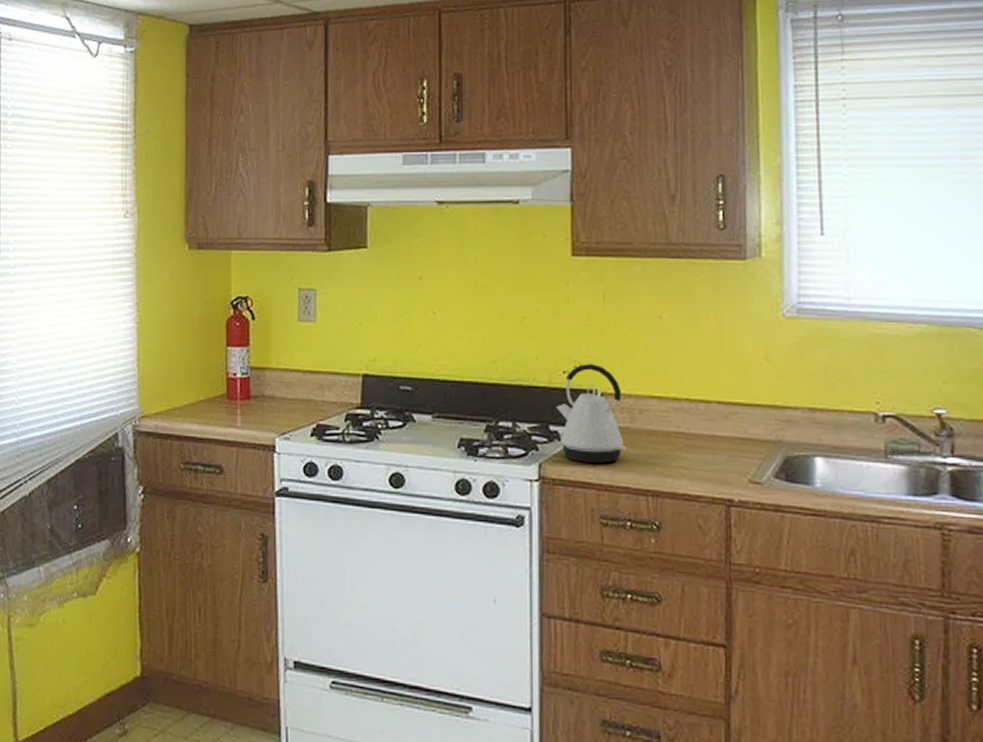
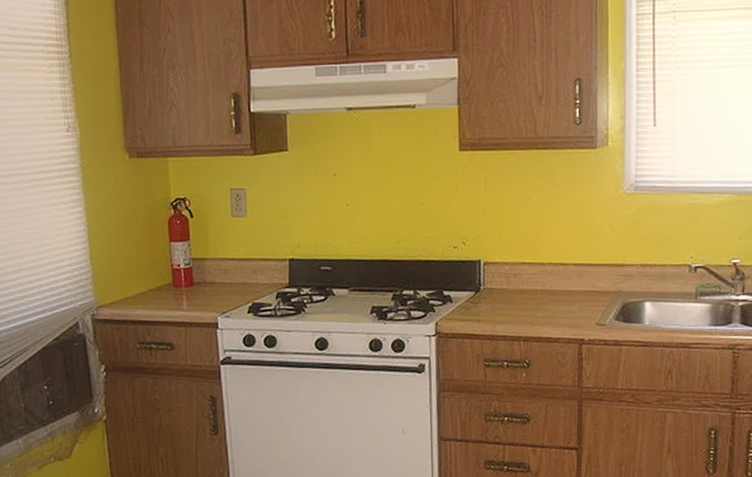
kettle: present [556,364,627,464] -> none [448,239,504,319]

